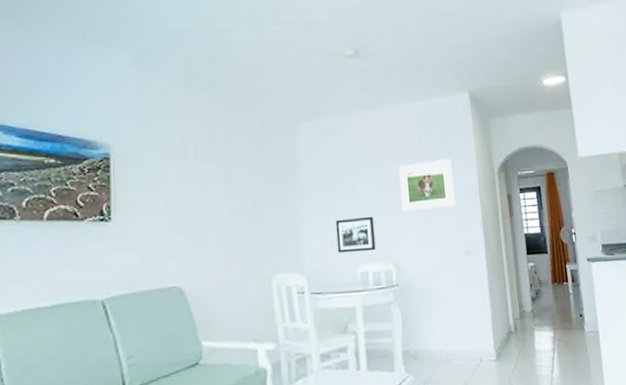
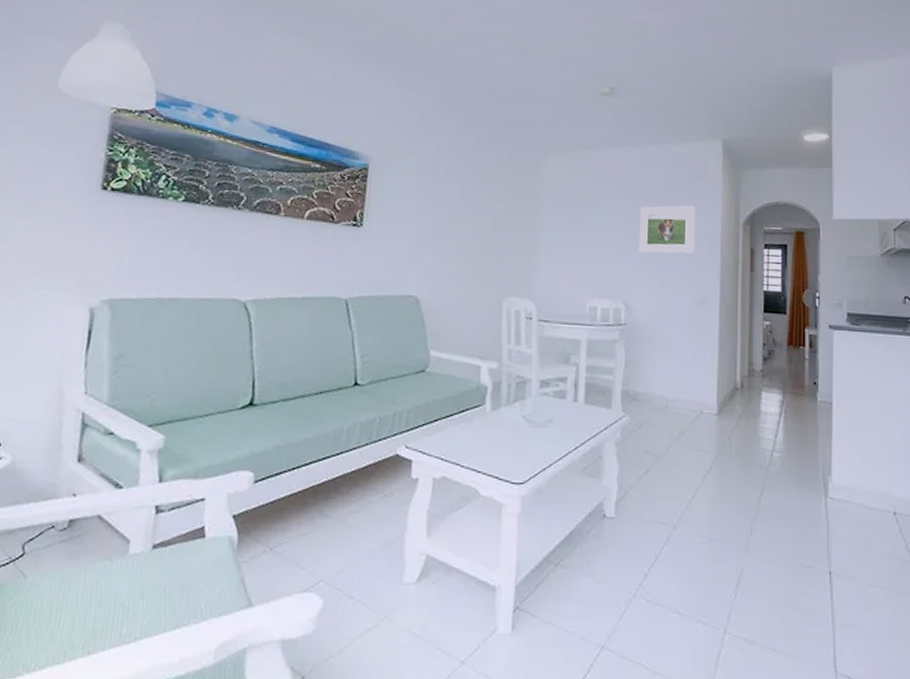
picture frame: present [335,216,376,253] -> none [569,252,609,288]

